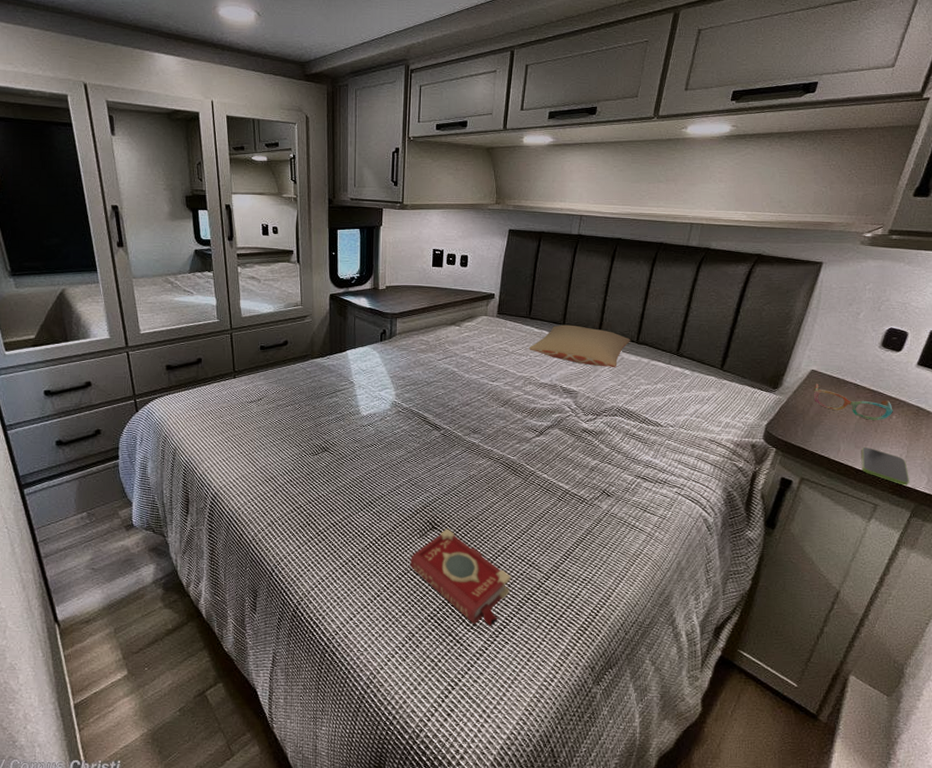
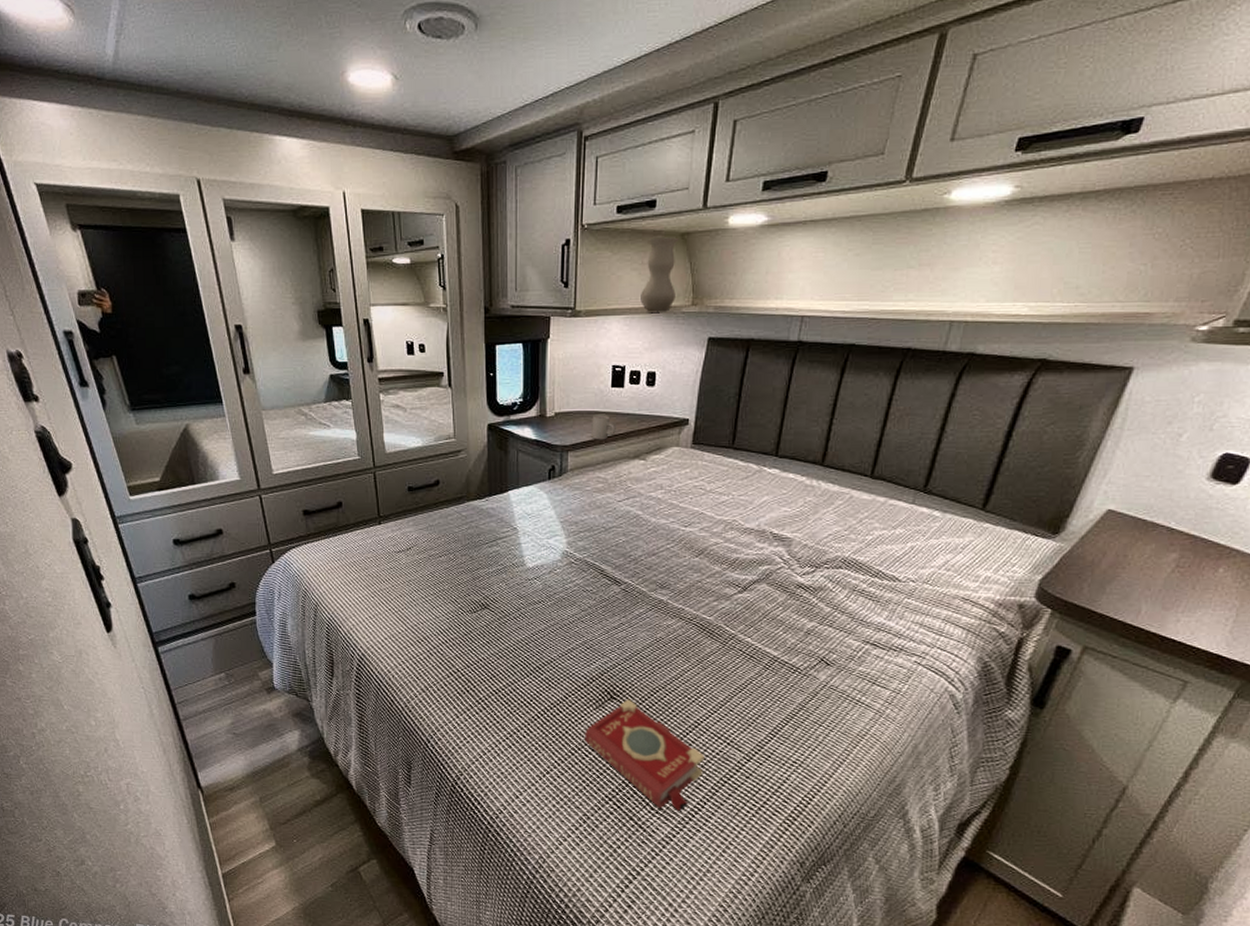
mug: none [415,289,436,310] -> present [590,415,616,440]
vase: none [455,150,485,208] -> present [641,237,678,312]
pillow: present [529,324,631,367] -> none [731,456,863,508]
eyeglasses: present [813,383,893,420] -> none [1107,526,1221,574]
phone: present [861,446,910,486] -> none [1168,608,1237,658]

